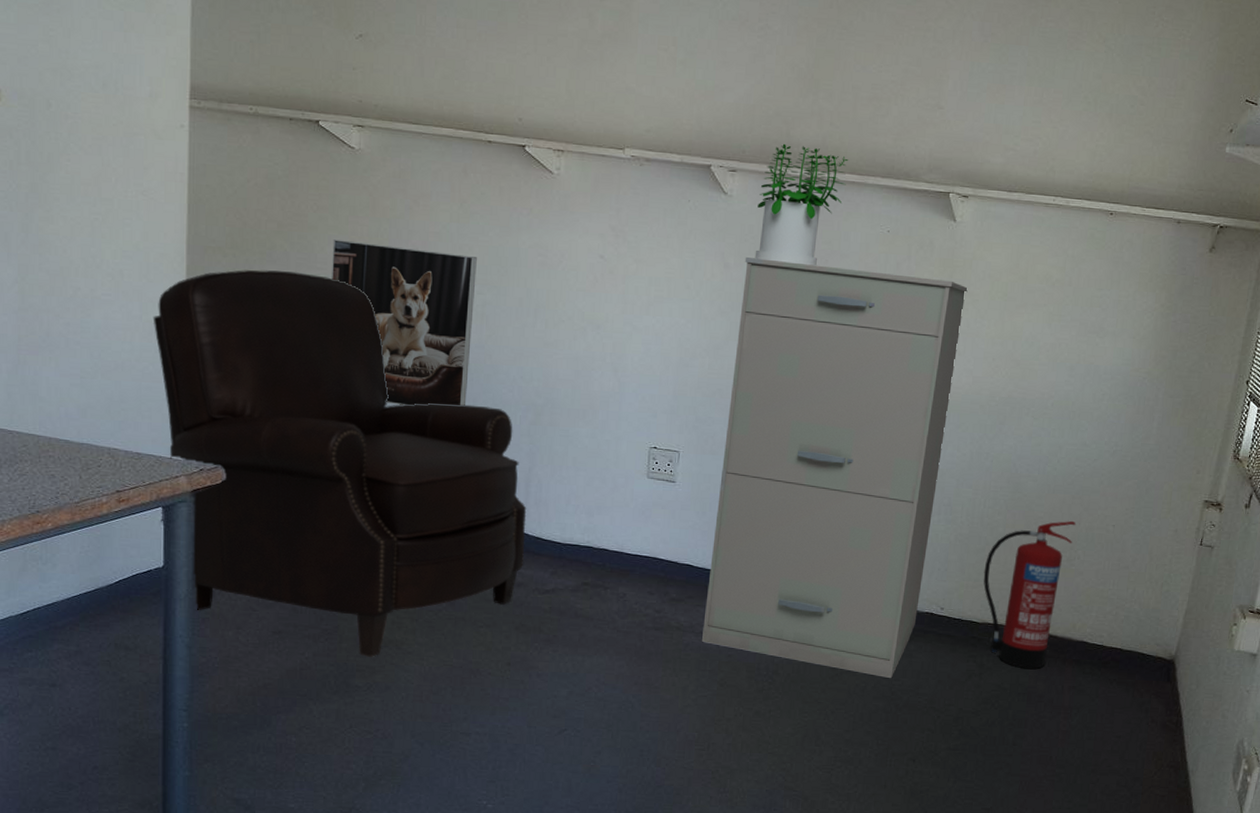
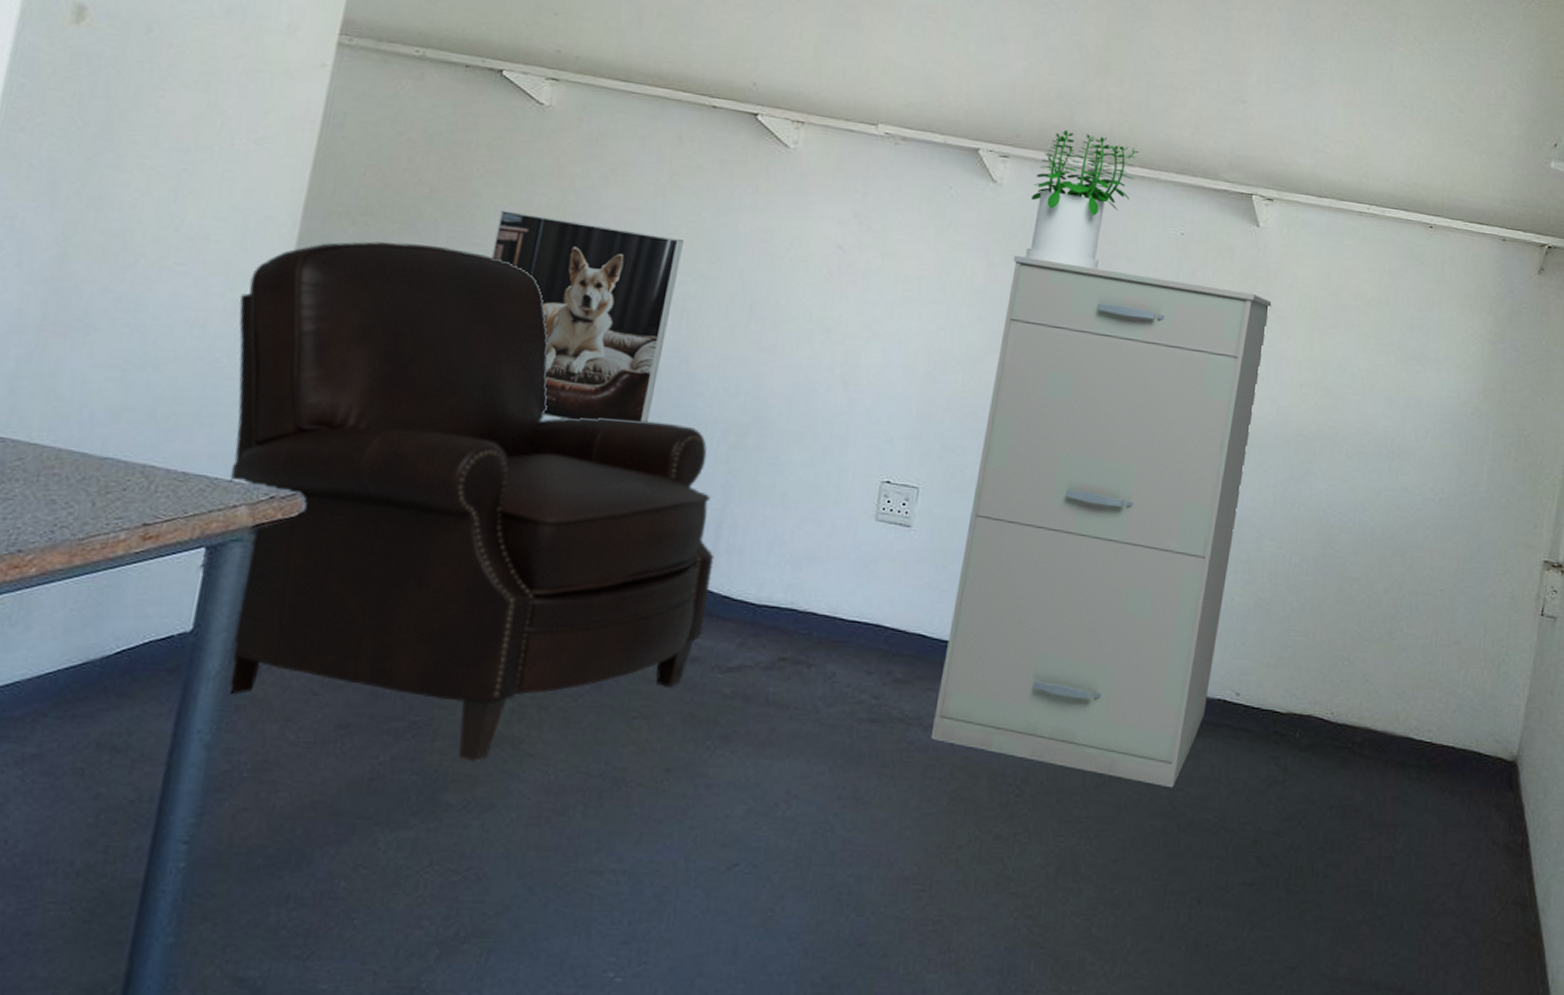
fire extinguisher: present [983,521,1077,669] -> none [1288,584,1398,774]

